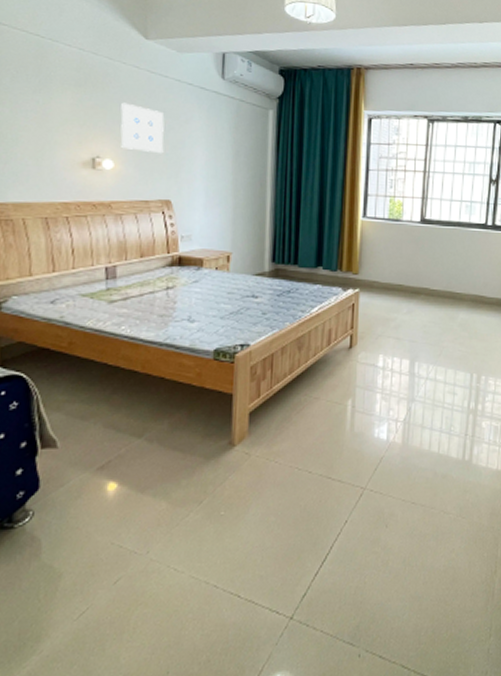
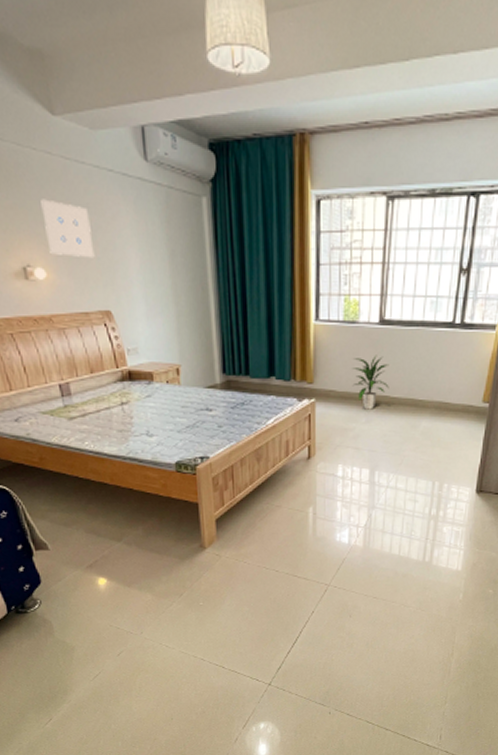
indoor plant: none [395,250,430,301] -> present [352,355,390,410]

